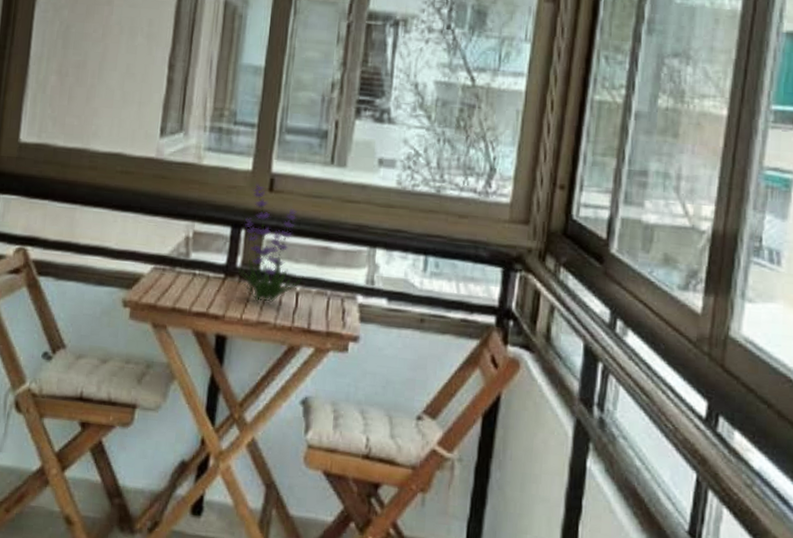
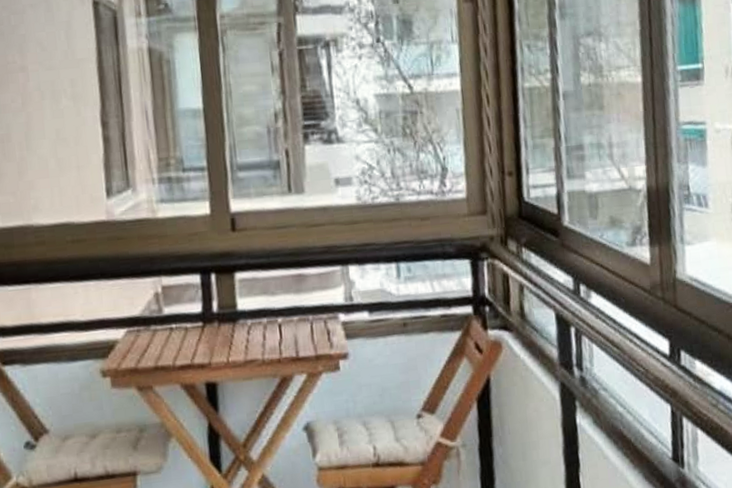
plant: present [236,183,305,303] -> none [213,226,284,343]

